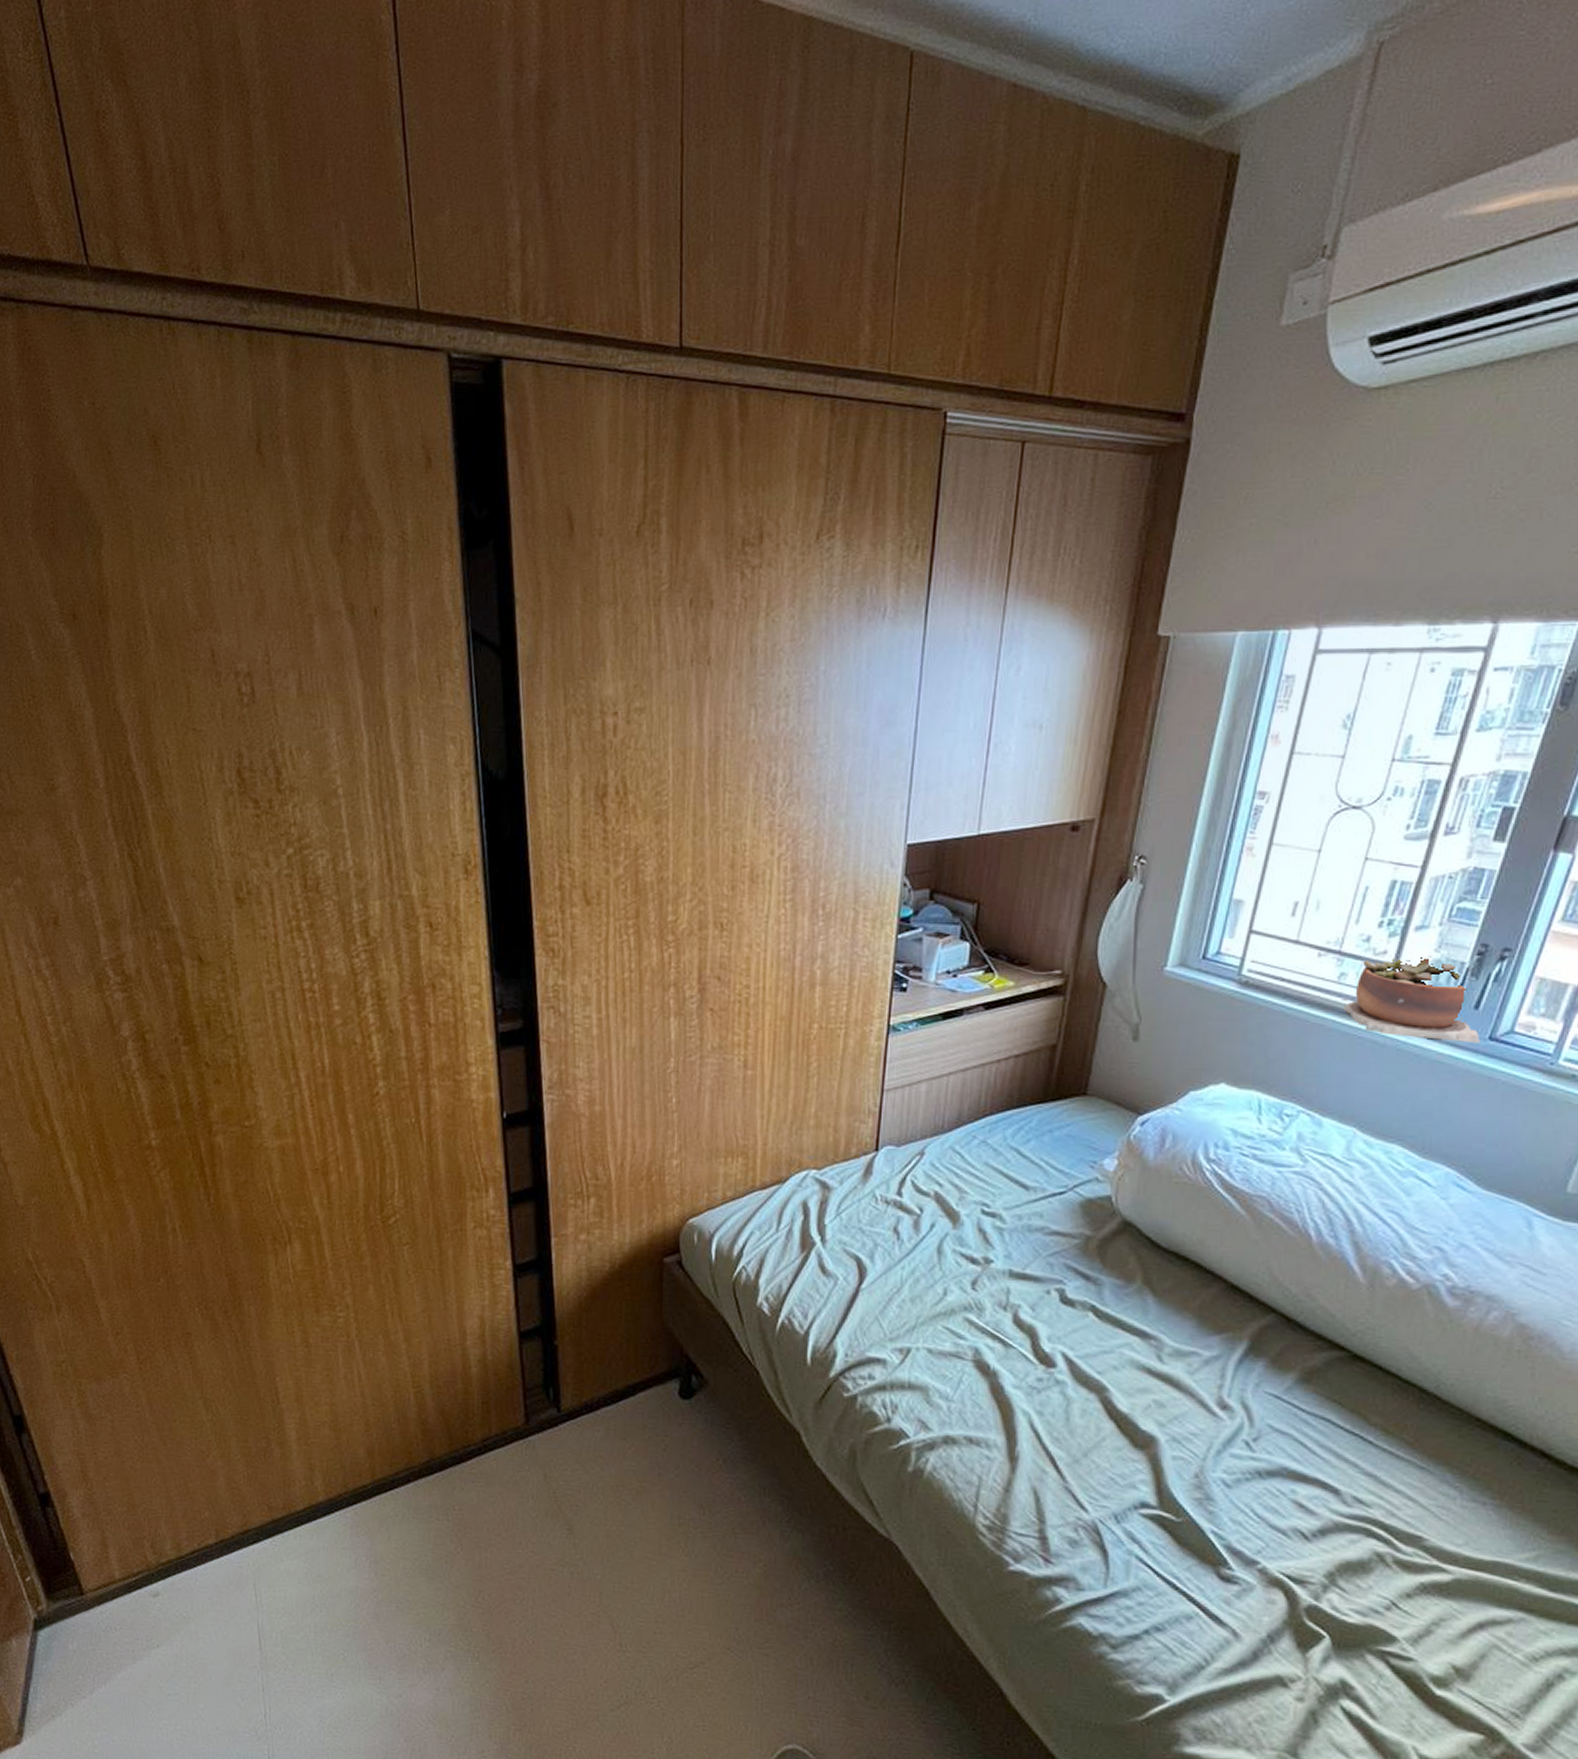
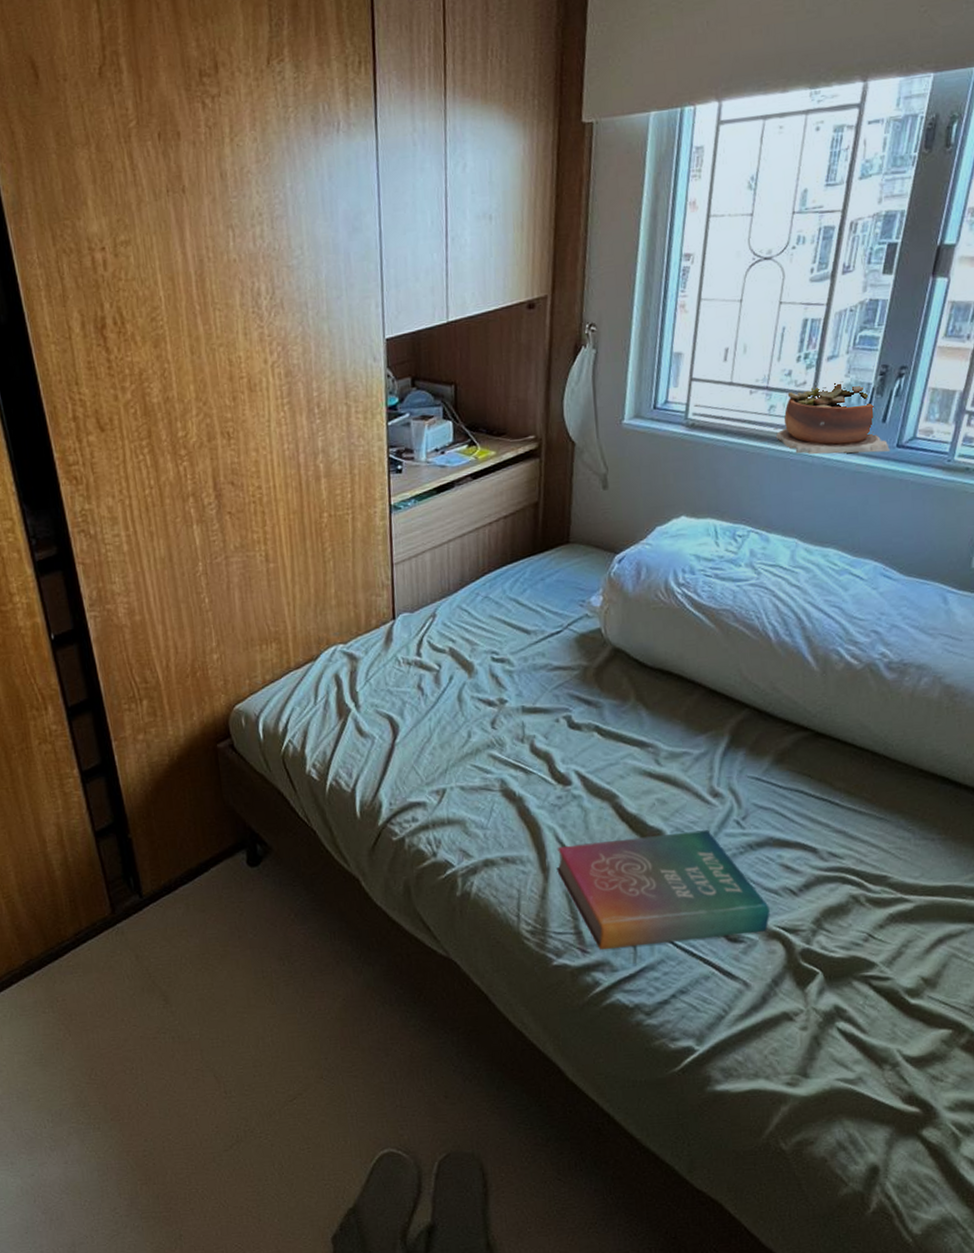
book: none [1027,1436,1274,1577] -> present [557,829,770,950]

